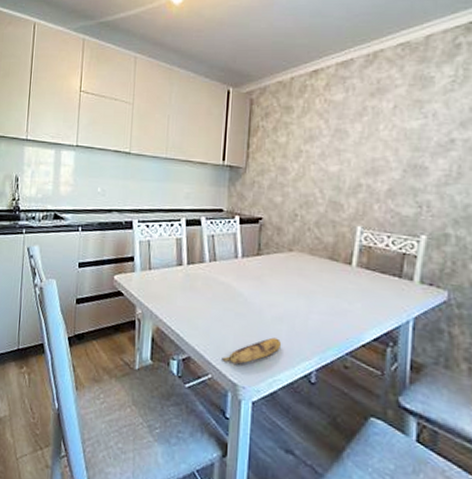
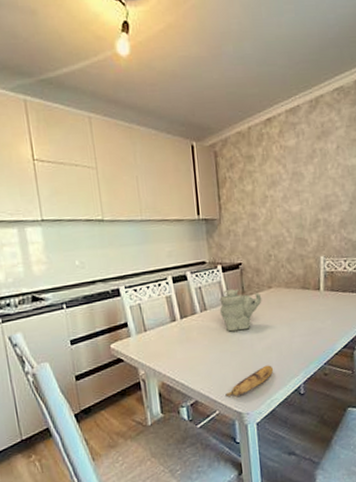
teapot: none [229,243,280,292] -> present [219,288,262,332]

